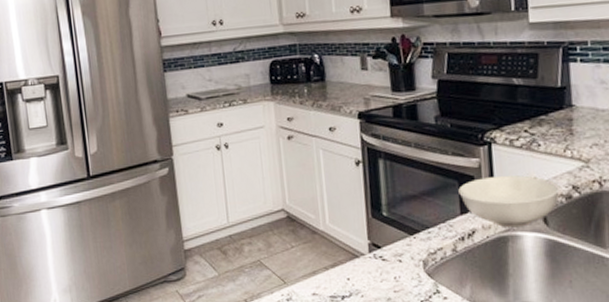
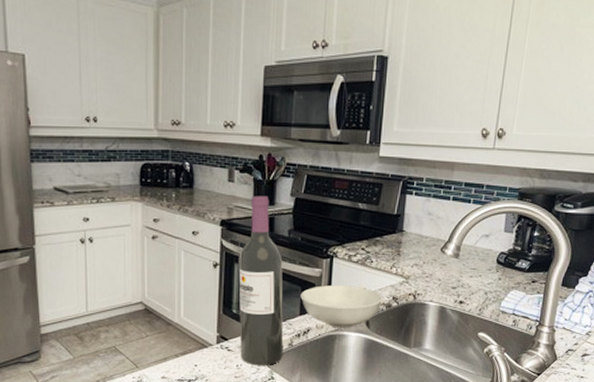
wine bottle: none [382,81,447,277] -> present [238,195,284,365]

